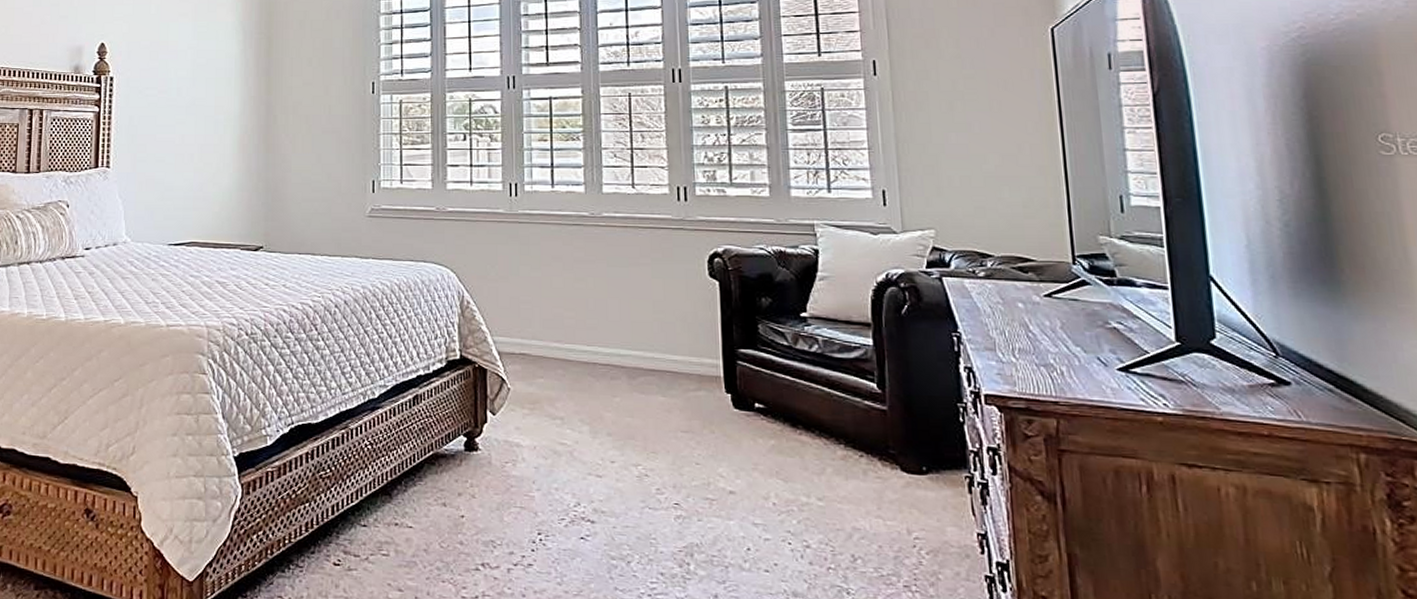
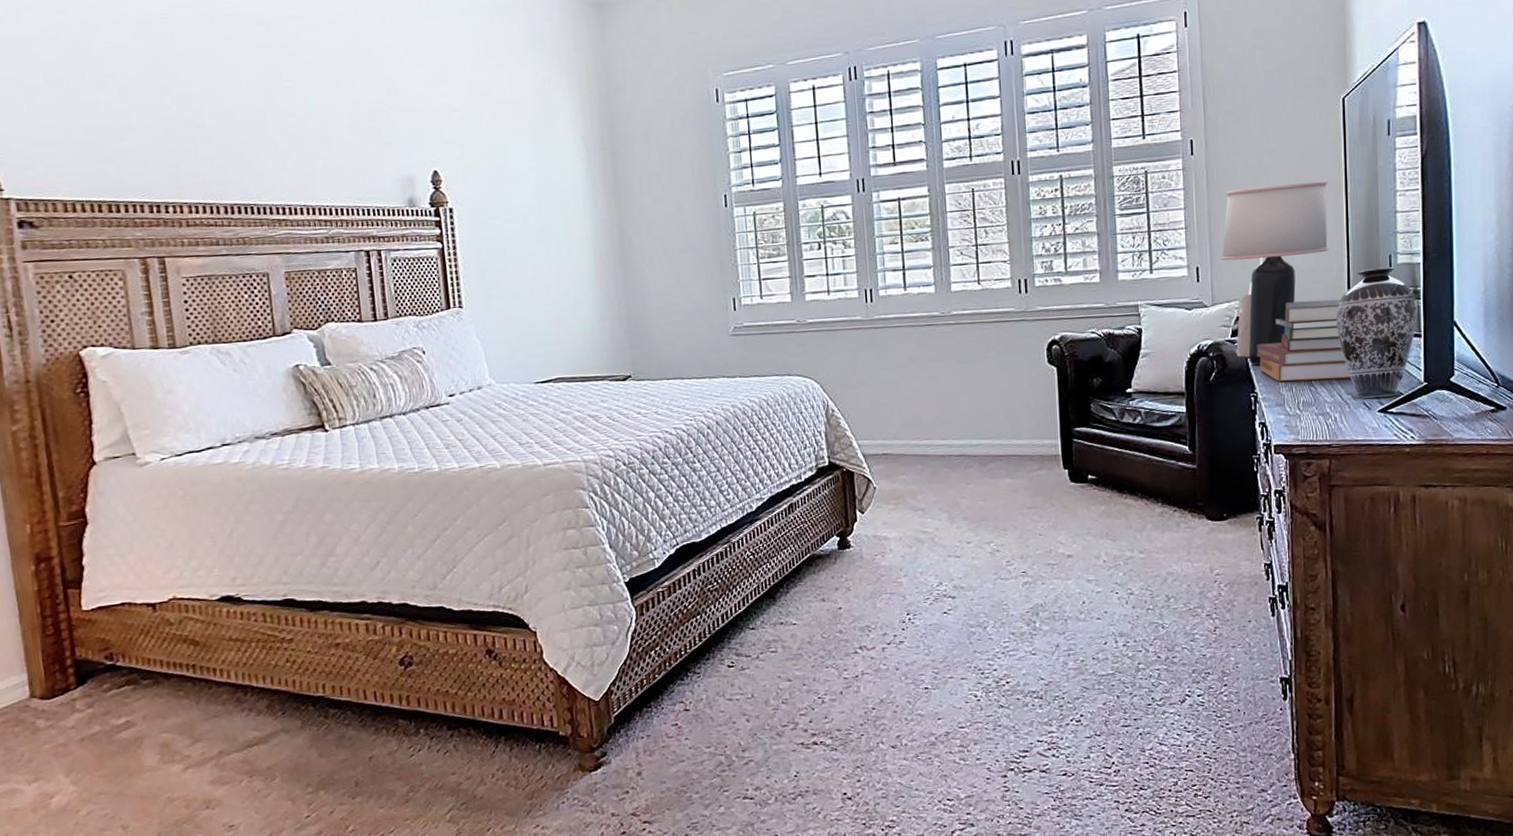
table lamp: none [911,111,1043,303] -> present [1221,180,1329,366]
candle: none [931,186,962,293] -> present [1235,258,1262,358]
books: none [957,235,1079,328] -> present [1256,298,1351,382]
decorative vase: none [1056,209,1162,353] -> present [1336,267,1418,398]

